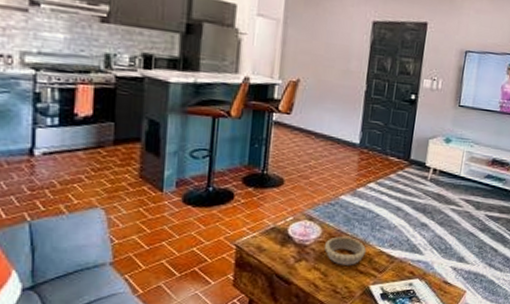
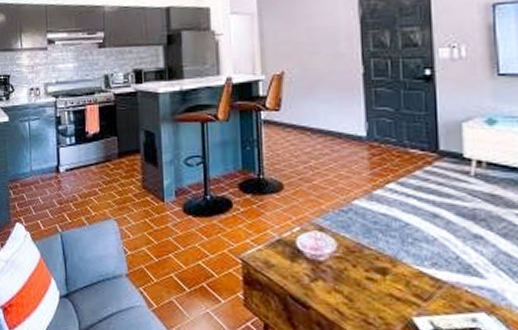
decorative bowl: present [324,236,367,265] -> none [342,251,400,289]

